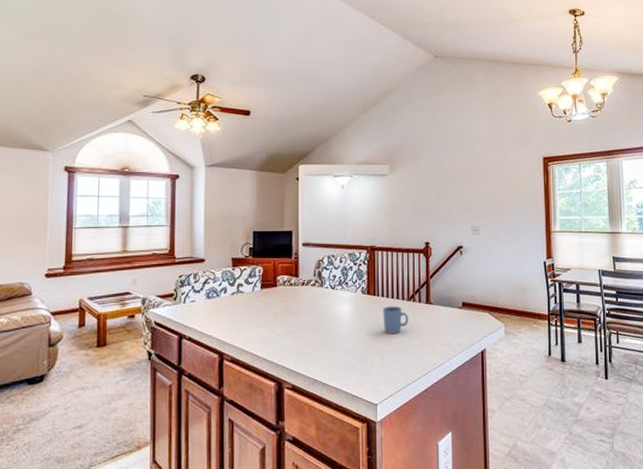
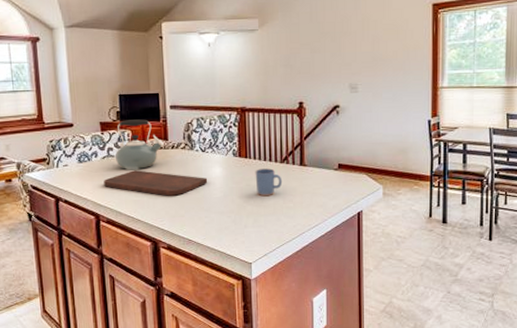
cutting board: none [231,307,336,334] -> present [104,170,208,196]
kettle: none [244,256,294,306] -> present [115,119,164,169]

